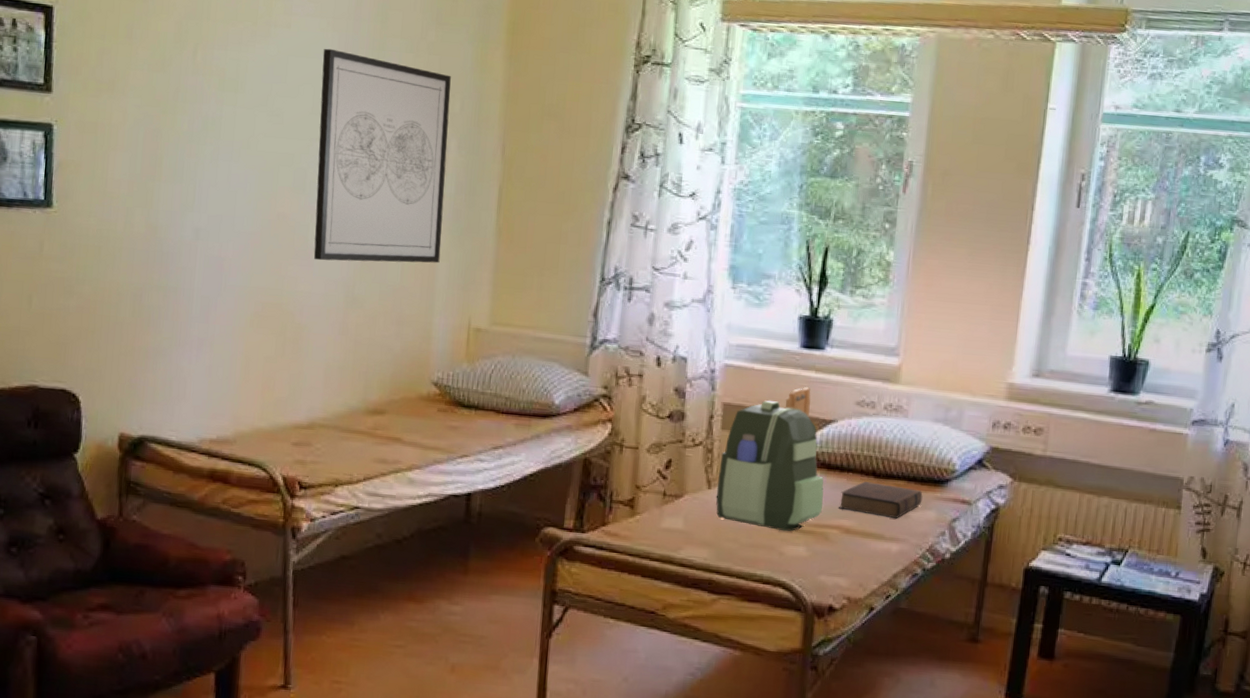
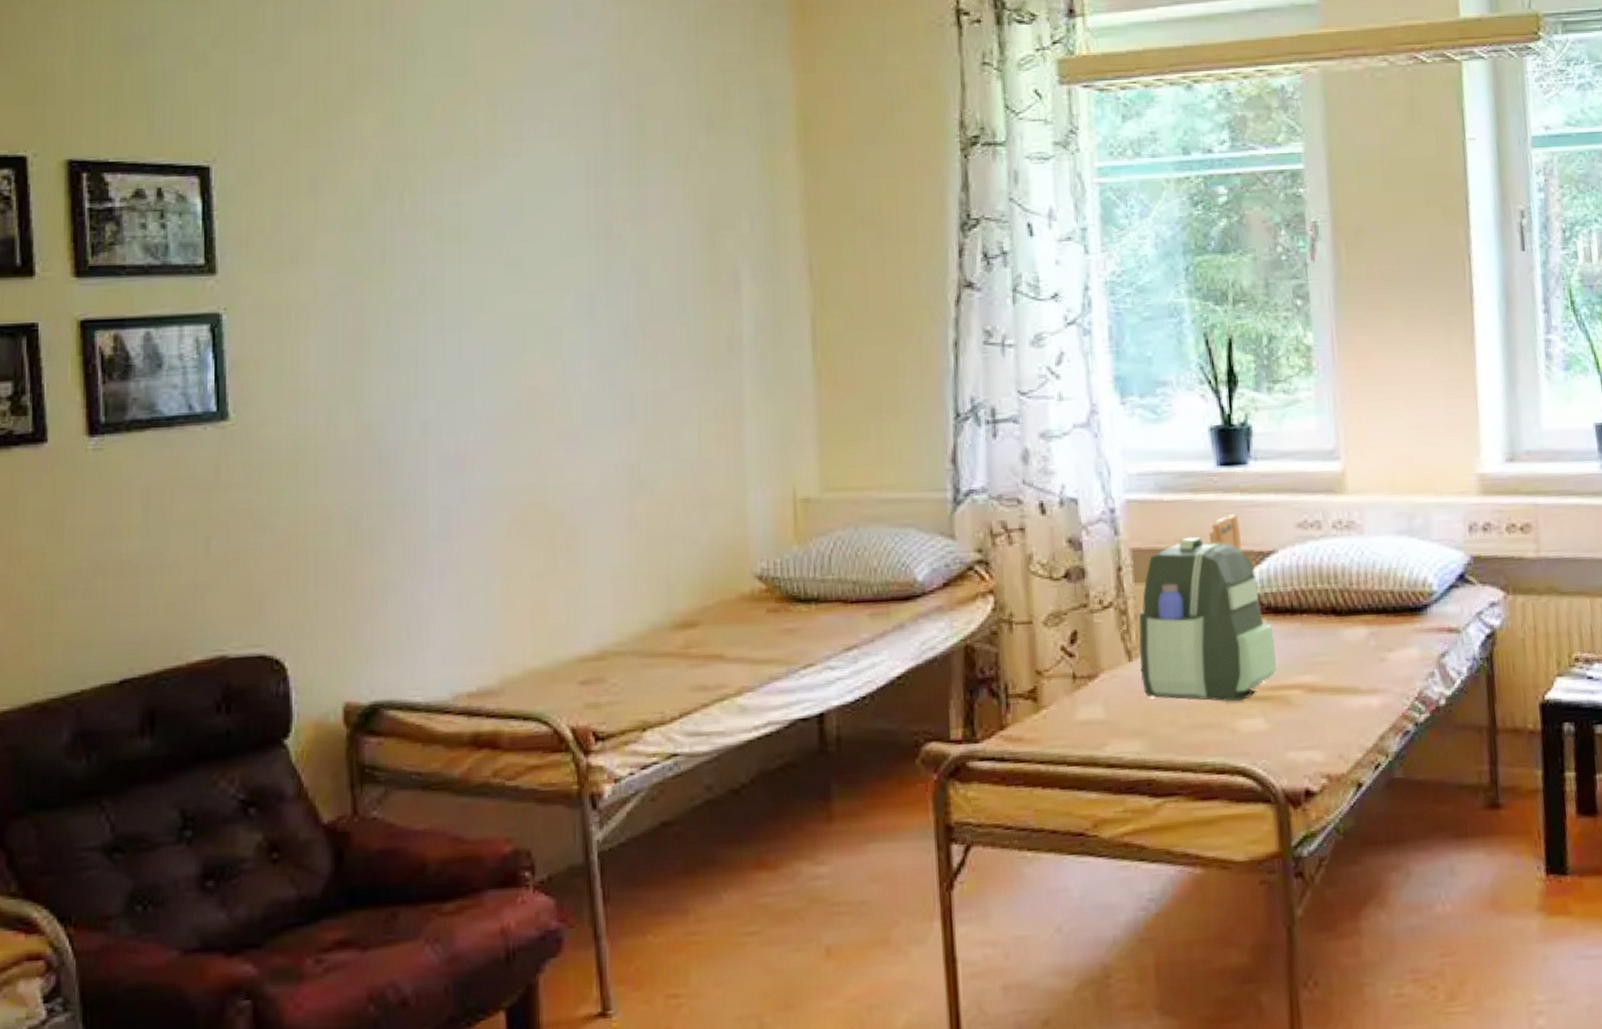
wall art: present [313,48,451,263] -> none [567,175,747,441]
book: present [839,481,923,519] -> none [1296,622,1399,665]

